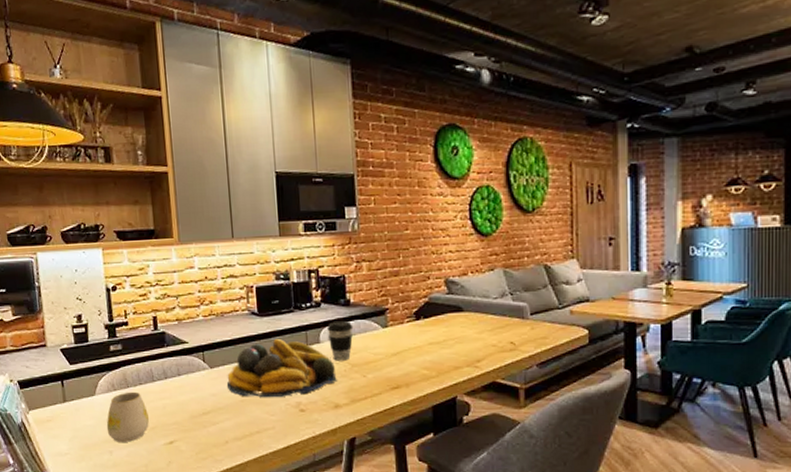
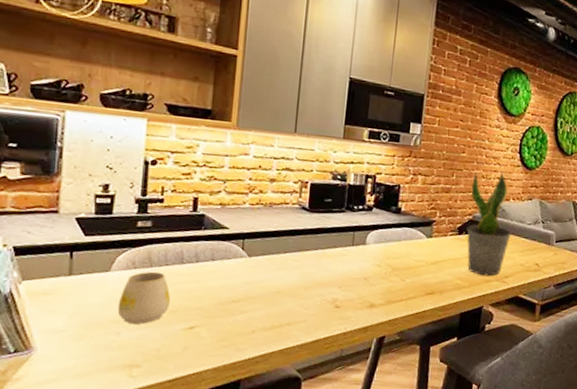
fruit bowl: present [227,338,337,398] -> none [264,235,376,292]
coffee cup: present [326,320,354,361] -> none [374,225,400,264]
potted plant: none [421,245,476,362] -> present [466,172,512,276]

